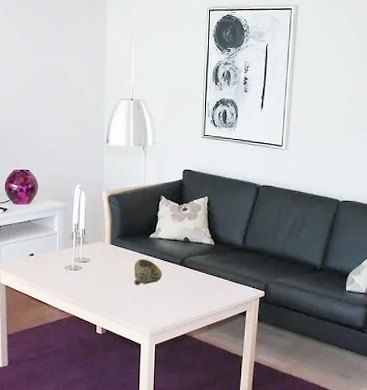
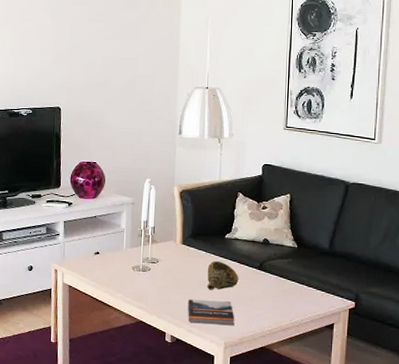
book: none [116,294,159,317] -> present [187,299,235,325]

